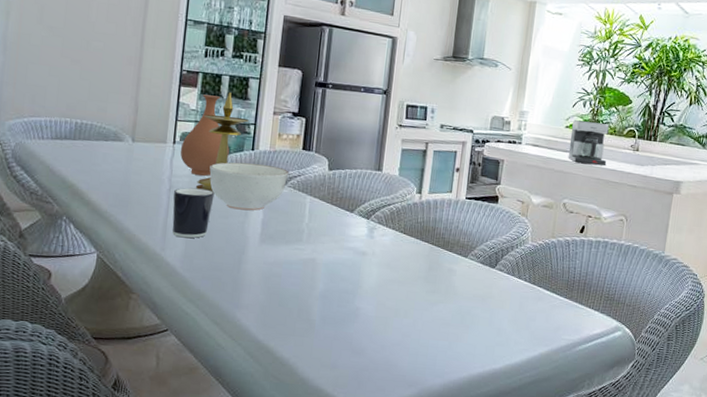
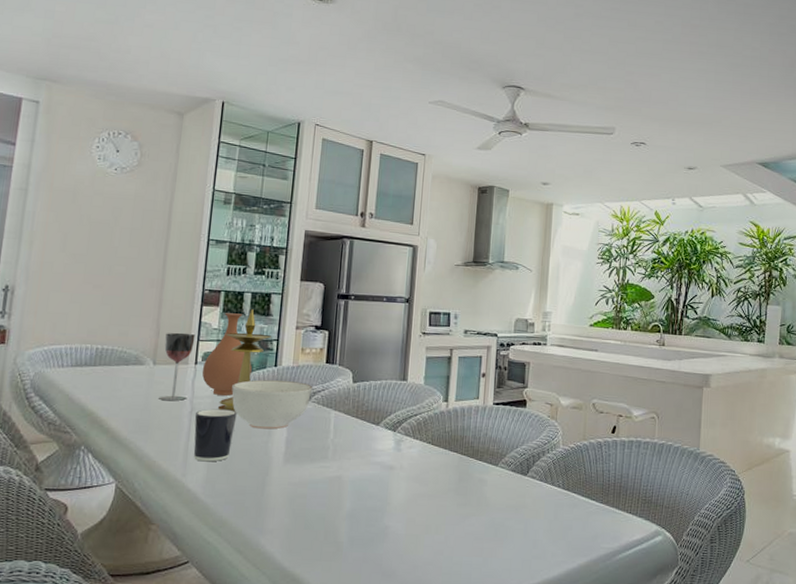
wineglass: none [138,111,173,178] -> present [159,332,195,401]
coffee maker: present [568,120,609,166] -> none [594,318,634,363]

